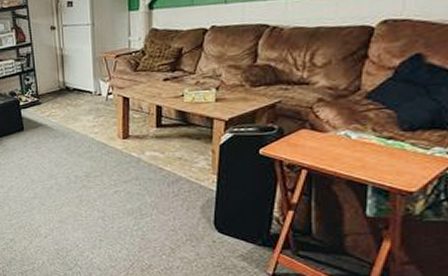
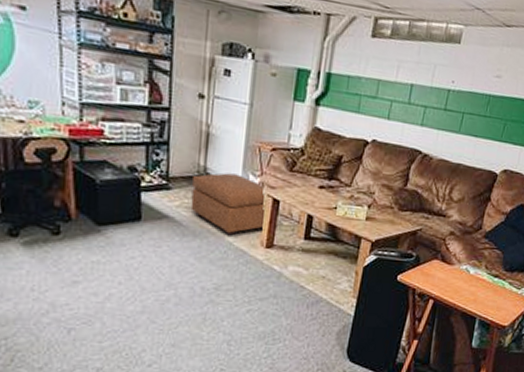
ottoman: none [56,82,120,133] -> present [190,173,266,236]

